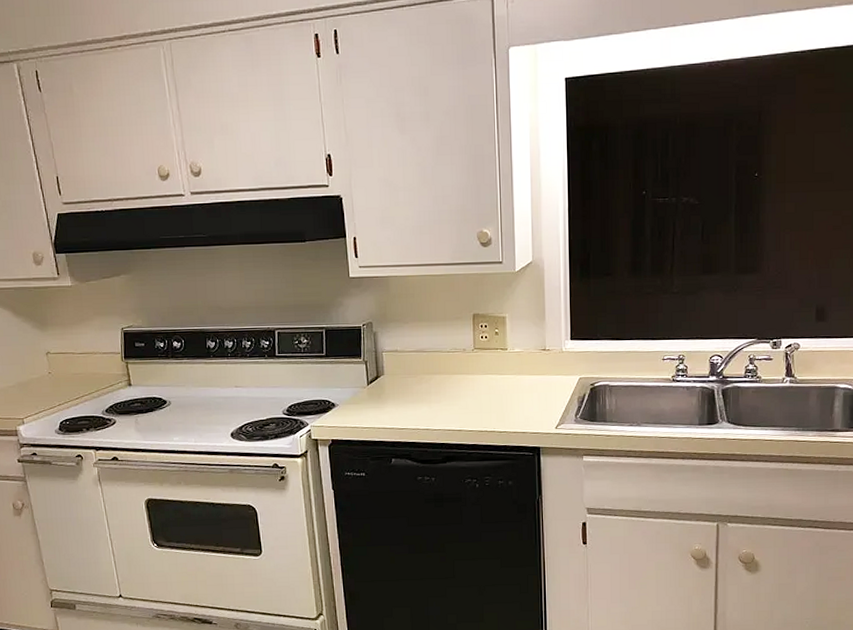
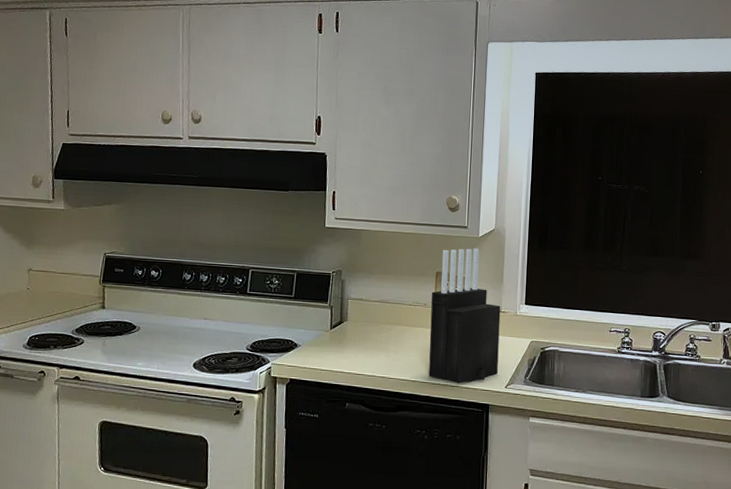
knife block: none [469,284,546,429] -> present [428,248,501,384]

